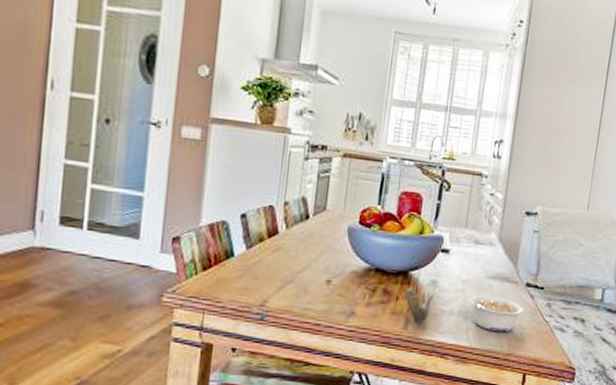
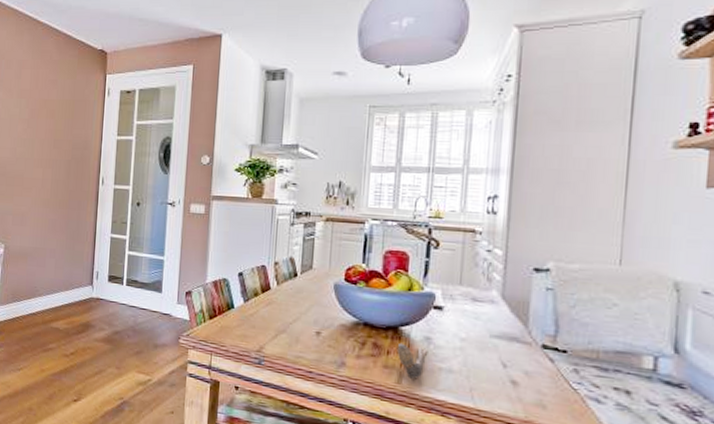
legume: present [469,295,524,333] -> none [471,354,542,397]

